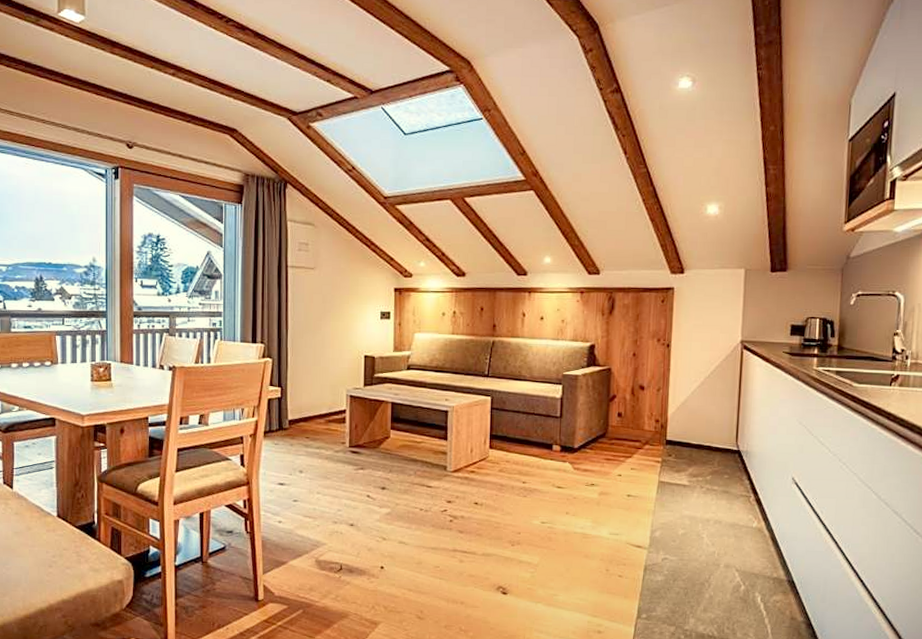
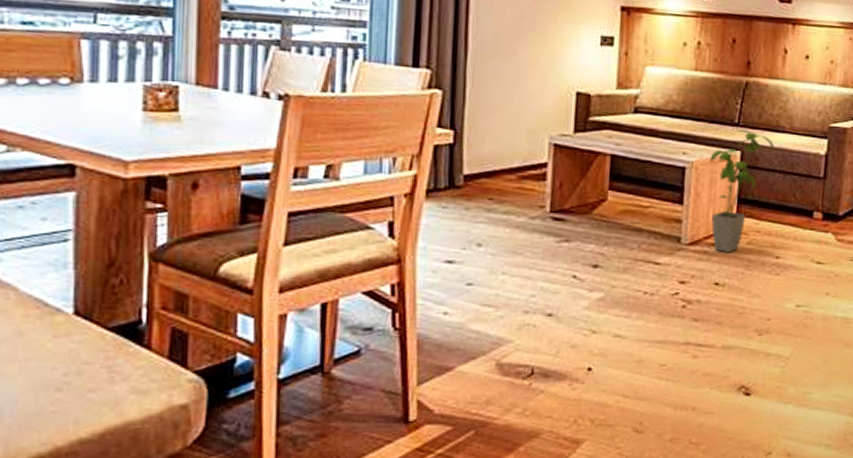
house plant: none [466,380,518,478] -> present [709,129,774,252]

